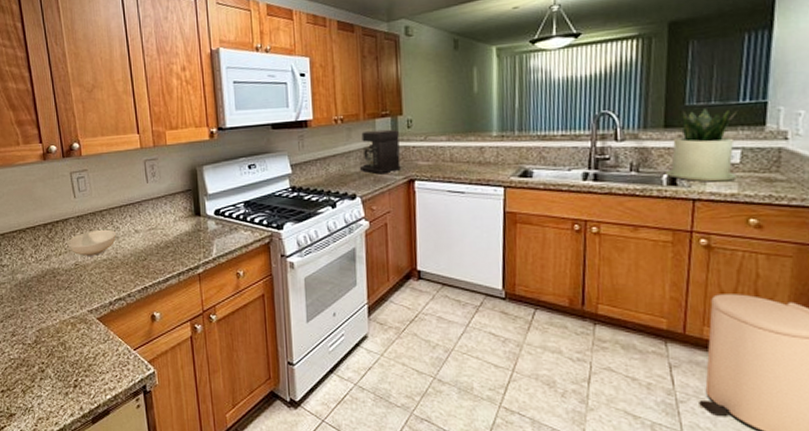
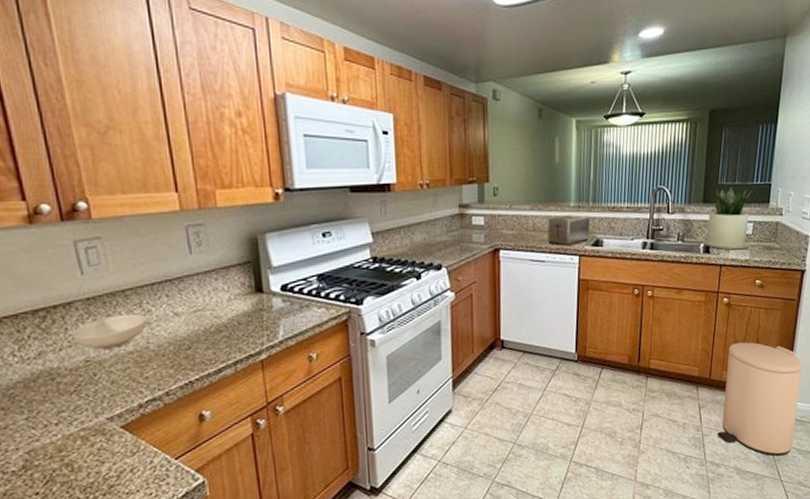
coffee maker: present [359,129,401,175] -> none [445,196,487,244]
toaster: none [466,144,517,178] -> present [547,215,590,247]

